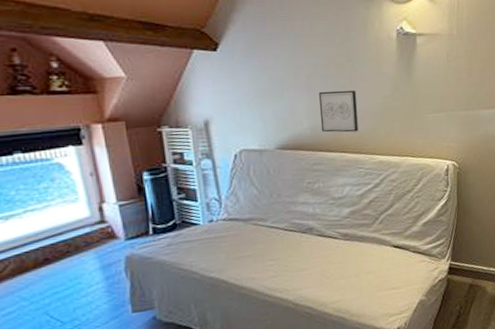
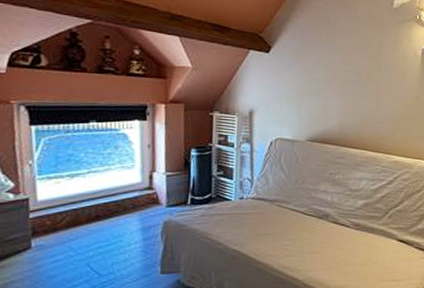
wall art: present [319,90,358,133] -> none [347,95,382,133]

